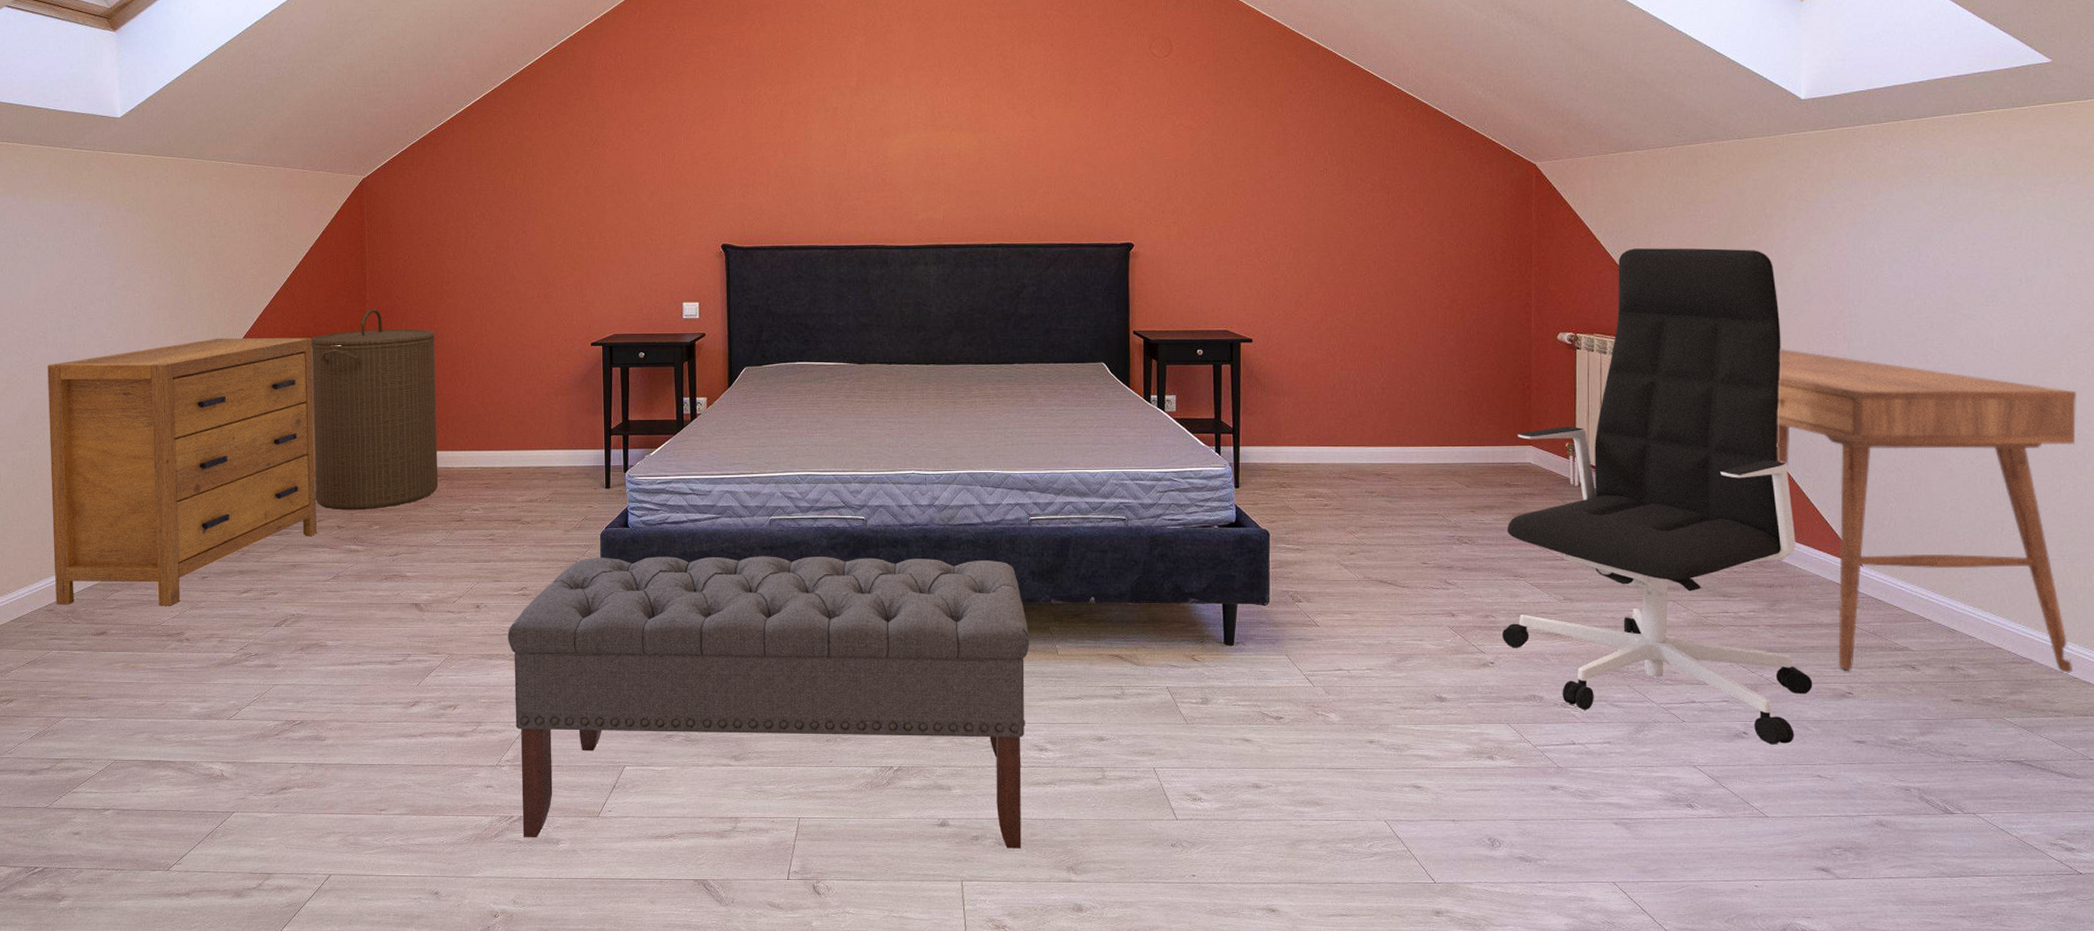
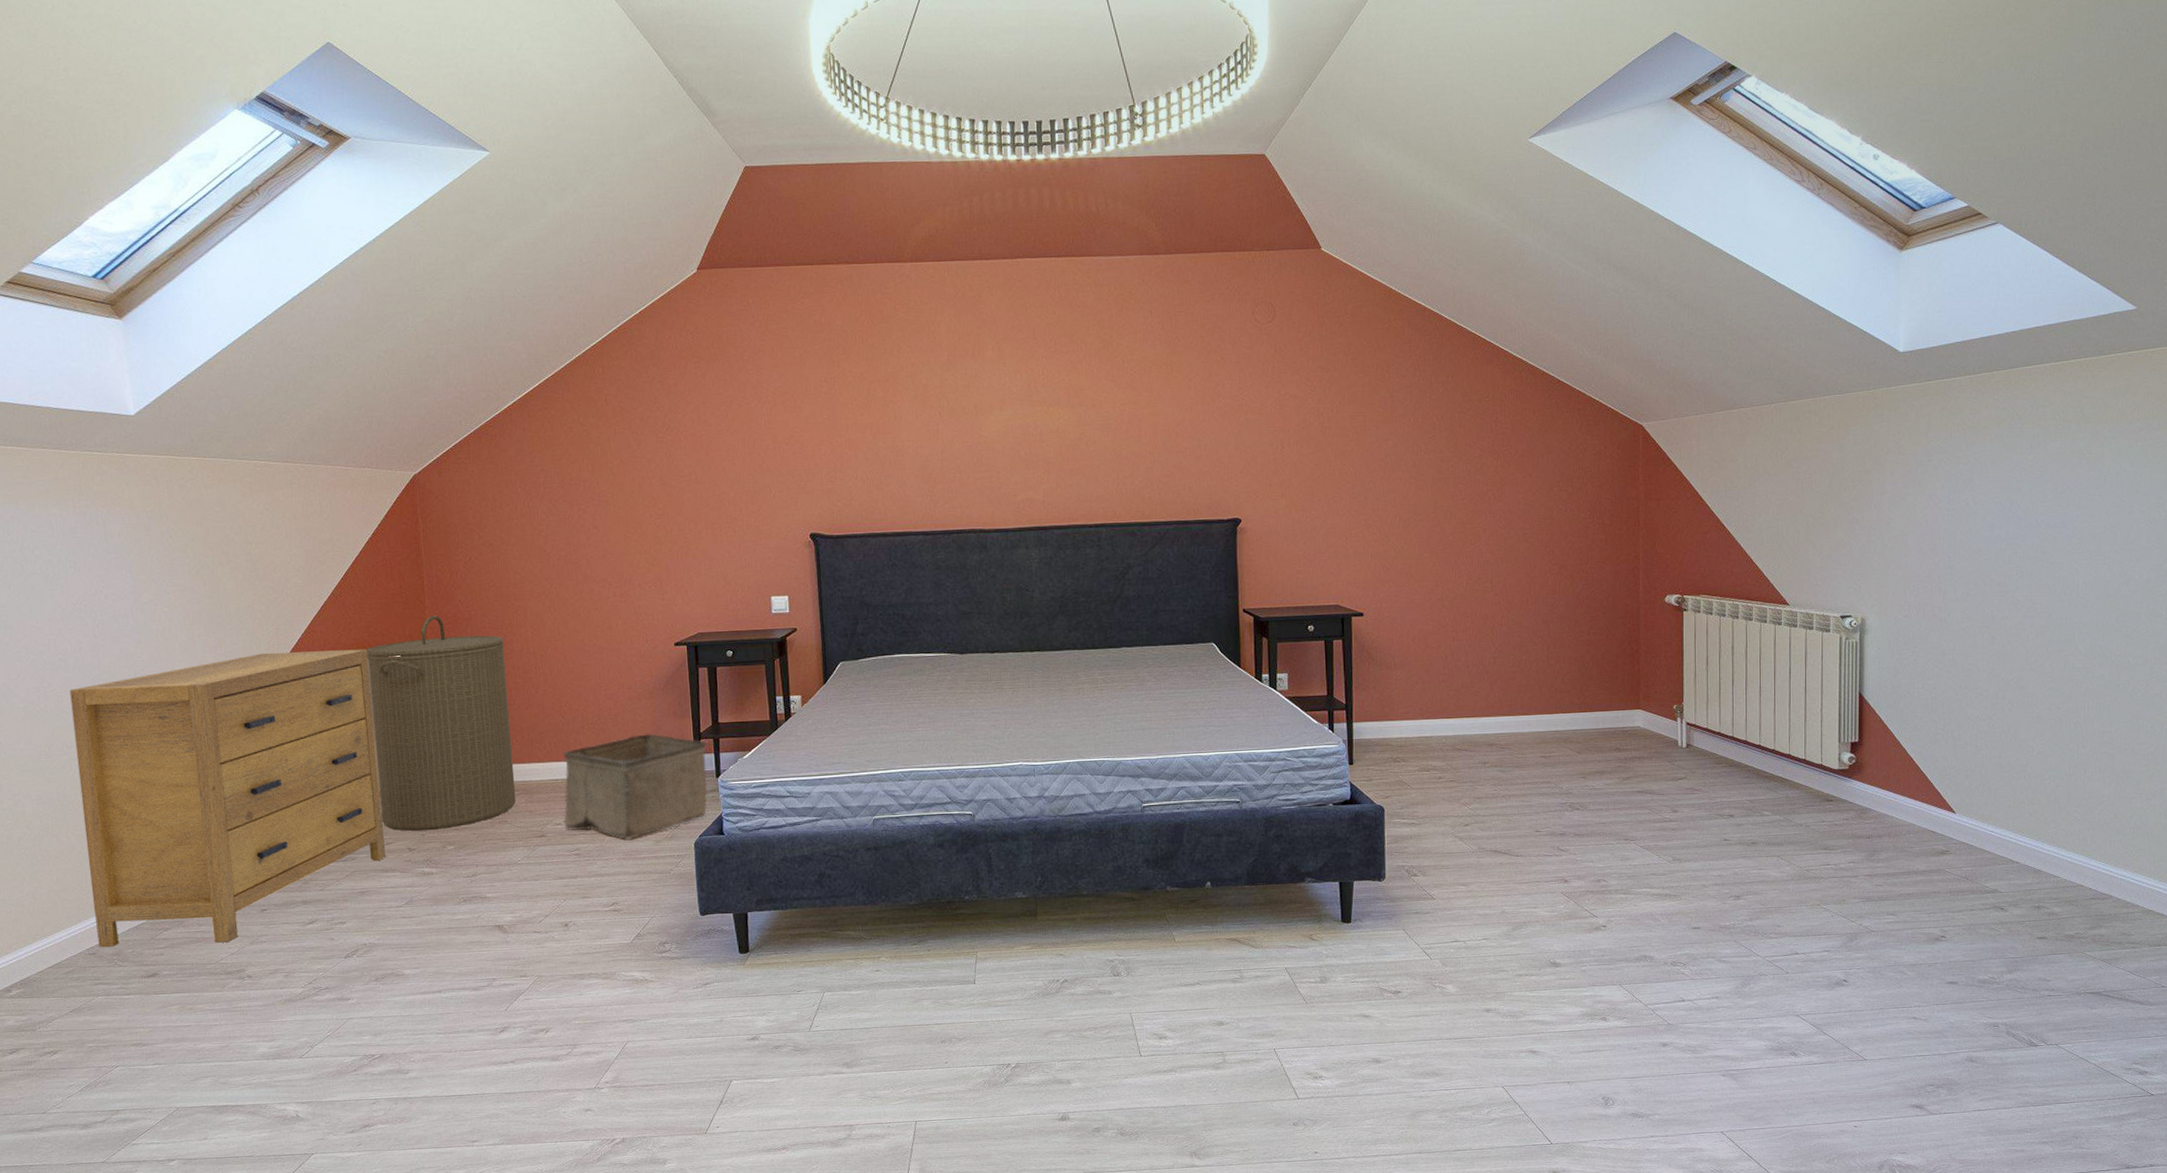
storage bin: none [481,428,618,529] -> present [563,733,708,840]
bench: present [507,556,1030,849] -> none [599,850,1146,1160]
office chair: present [1501,248,1813,745] -> none [1613,504,1909,991]
desk: present [1777,349,2076,673] -> none [1875,603,2155,915]

